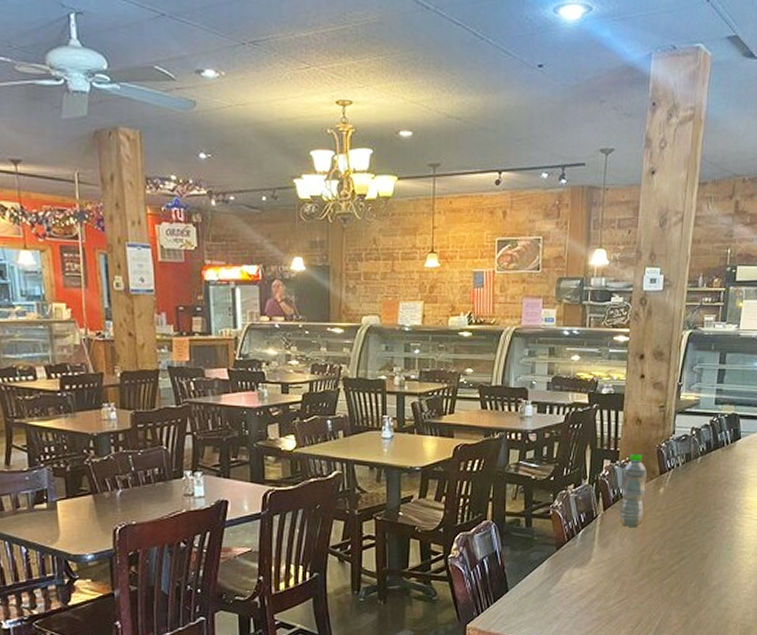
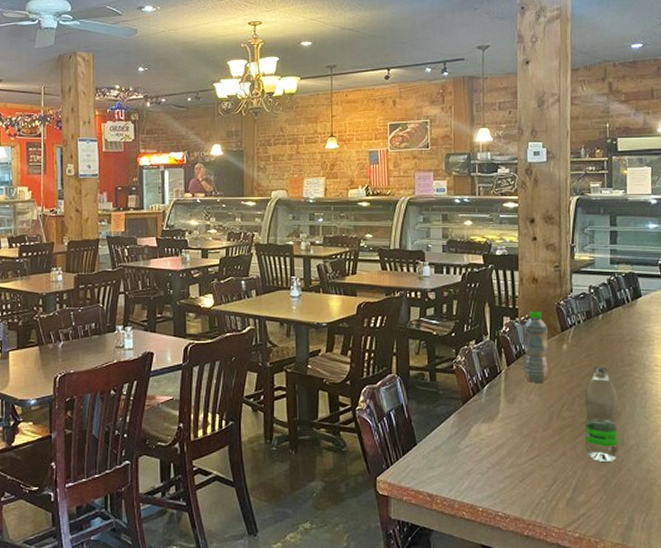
bottle: none [671,510,707,602] -> present [584,366,619,462]

